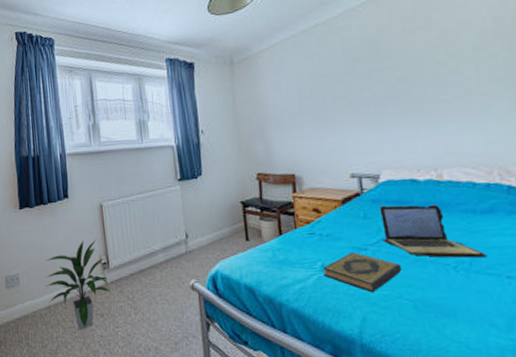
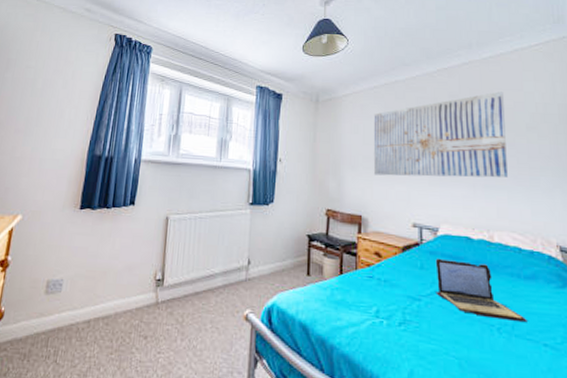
indoor plant: present [46,238,111,330] -> none [89,252,161,351]
wall art: none [295,13,454,131] -> present [373,91,508,178]
hardback book: present [322,252,403,292] -> none [376,301,451,344]

